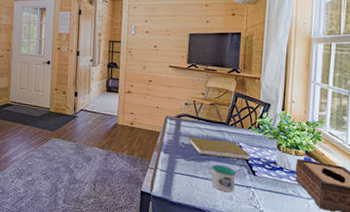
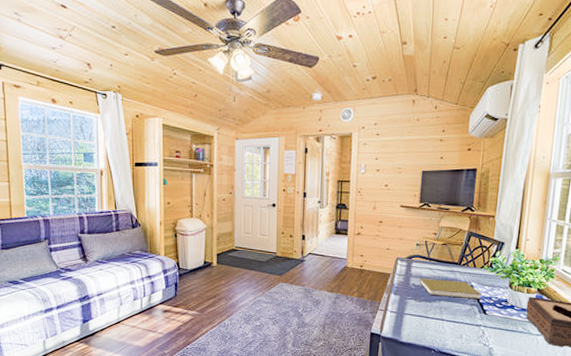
mug: present [205,164,236,193] -> none [435,304,467,332]

